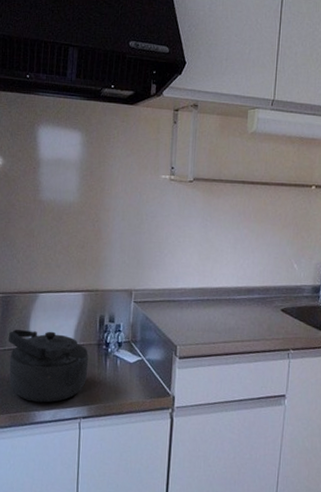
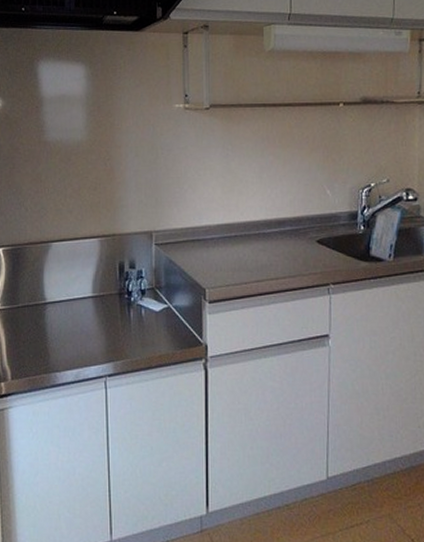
kettle: present [8,329,89,403] -> none [21,283,111,362]

